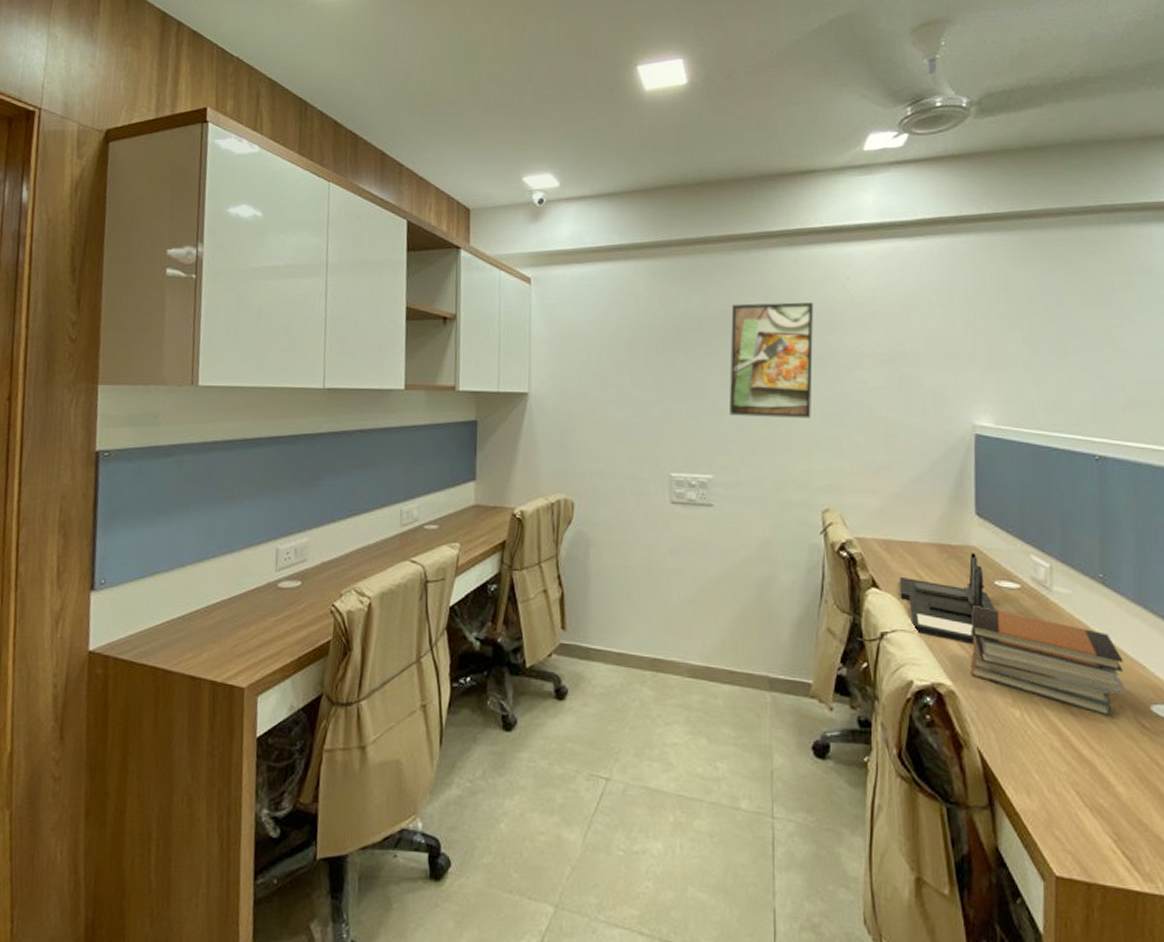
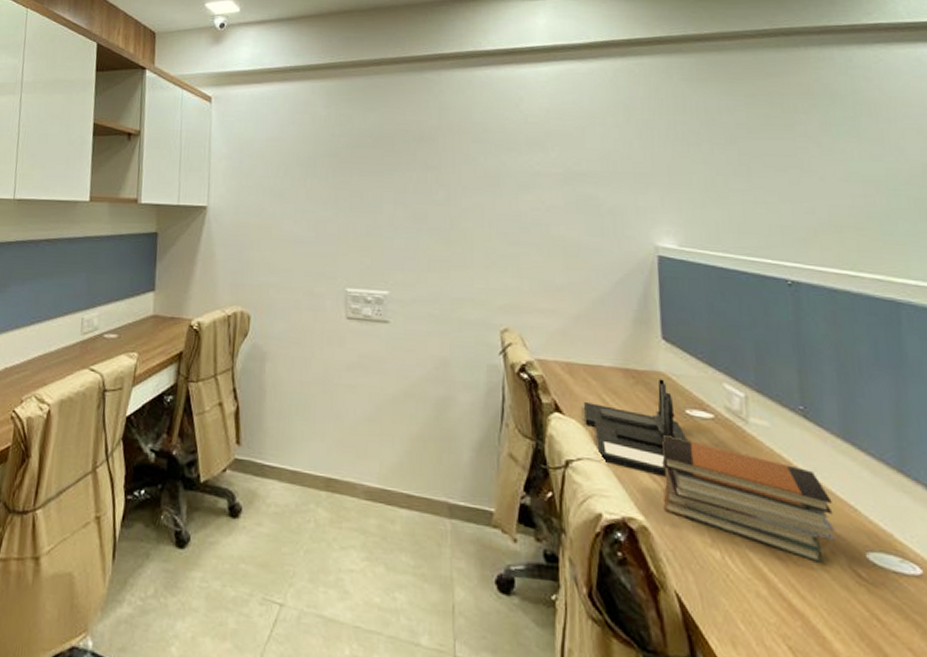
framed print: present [730,302,813,419] -> none [405,122,488,237]

